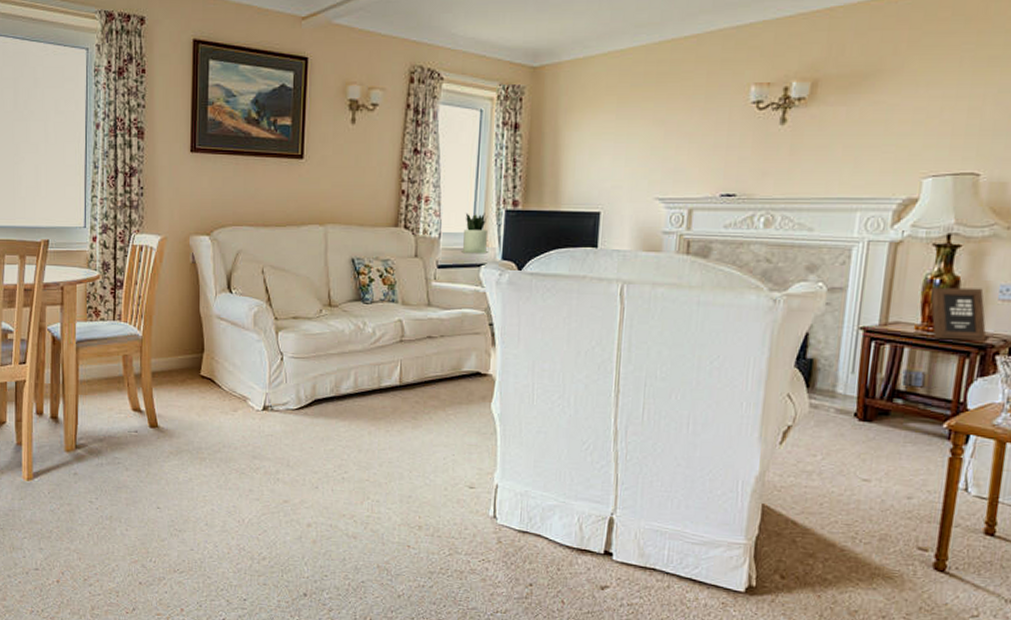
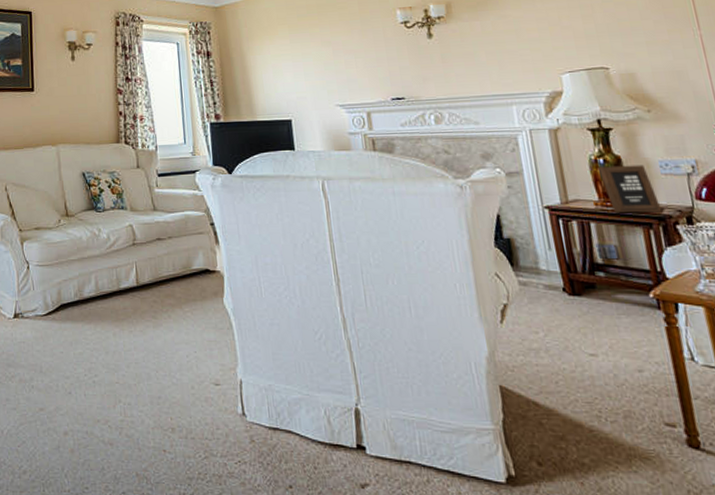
planter: present [460,213,489,254] -> none [176,126,201,163]

